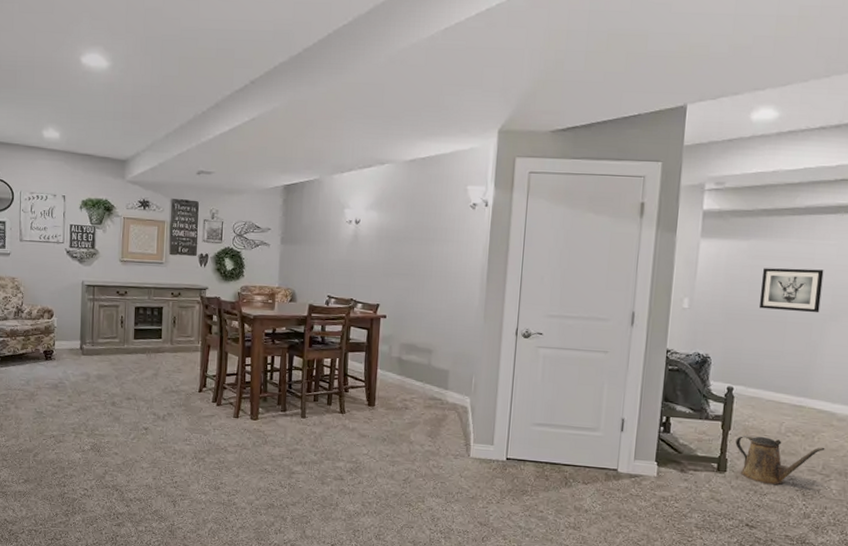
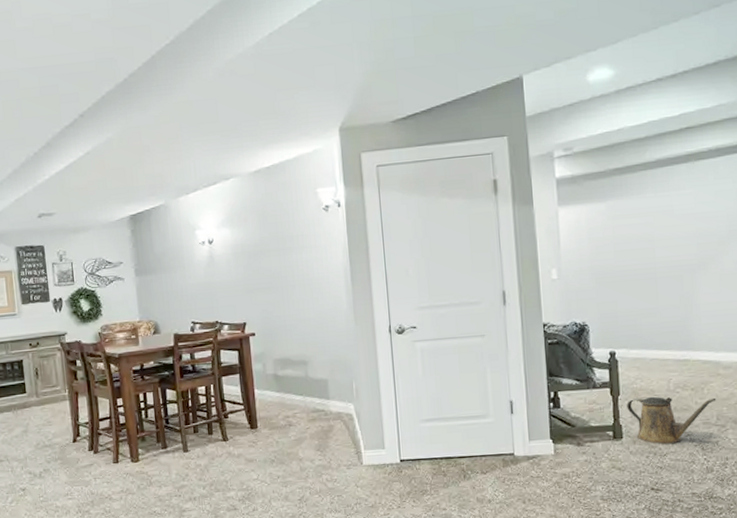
wall art: present [760,268,824,313] -> none [625,220,687,268]

